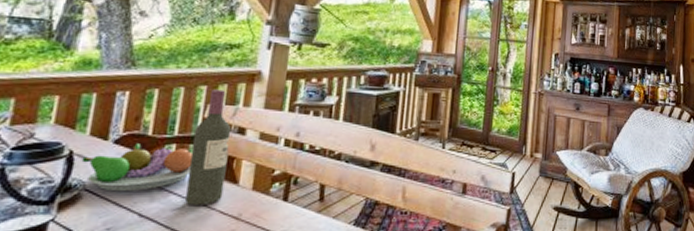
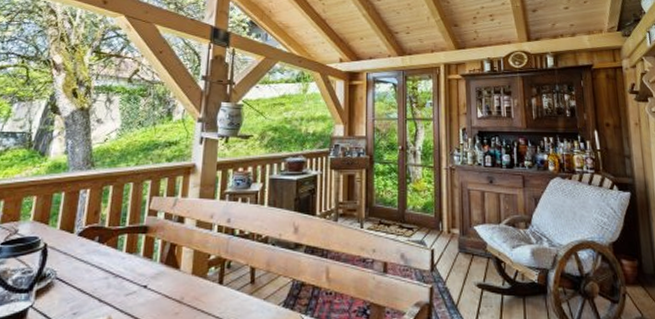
fruit bowl: present [81,143,193,192] -> none [53,235,142,279]
wine bottle: present [185,89,232,205] -> none [136,183,173,290]

